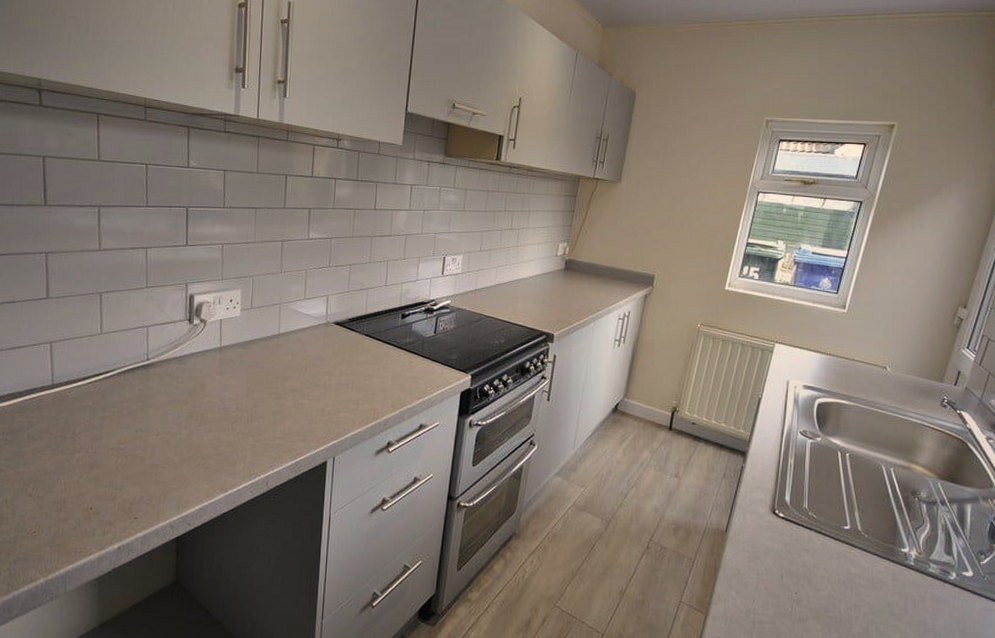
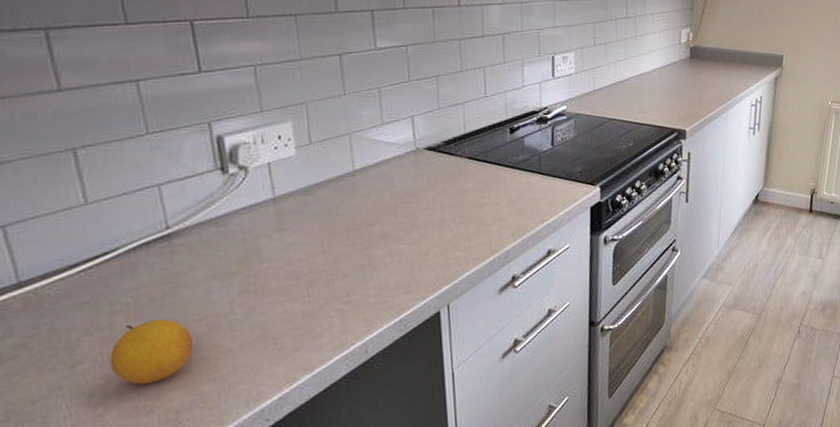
fruit: none [96,428,150,477] -> present [109,318,193,385]

